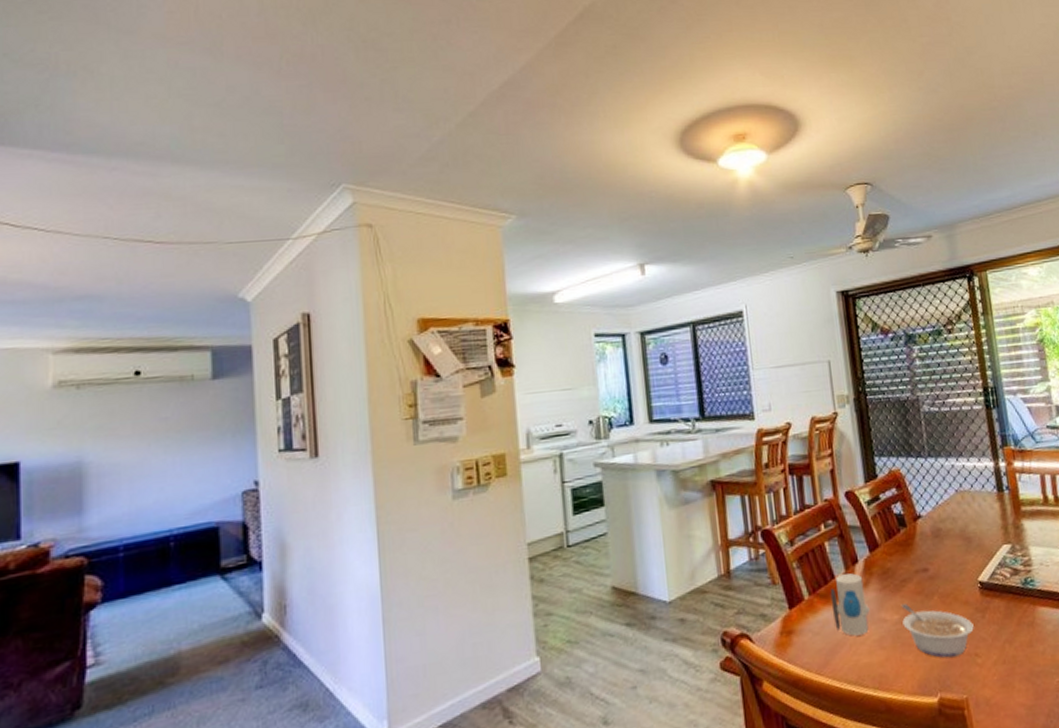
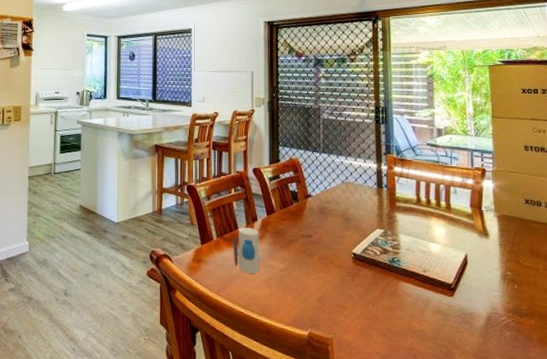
legume: present [902,603,974,658] -> none [287,258,344,305]

